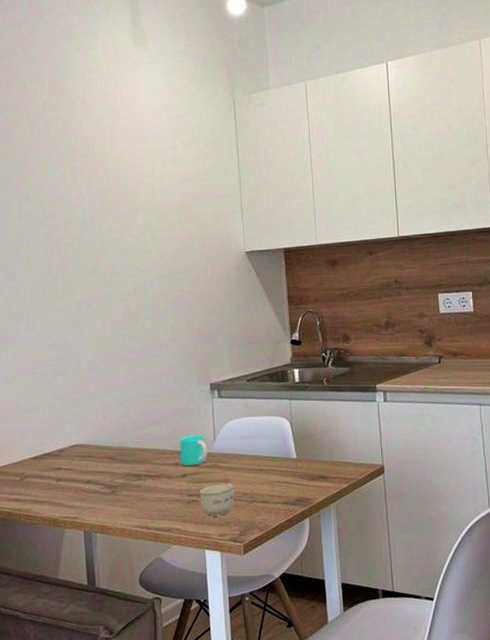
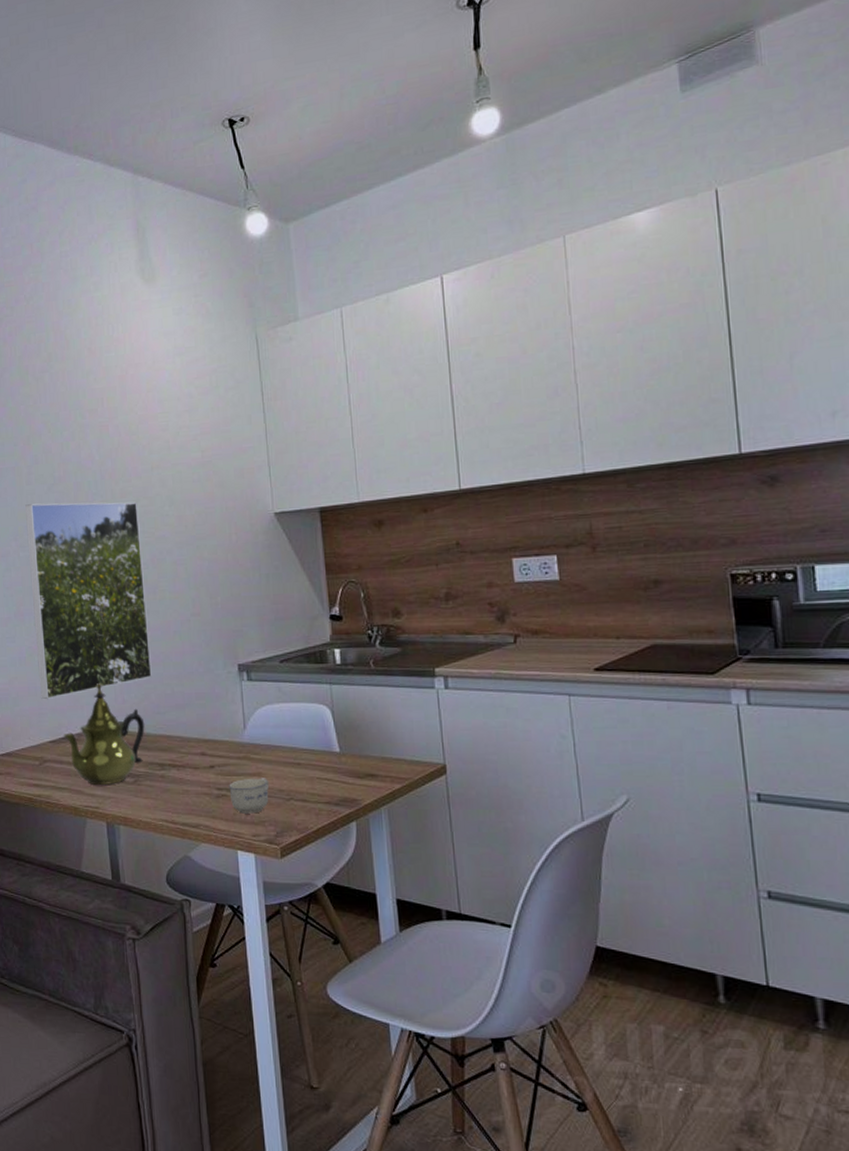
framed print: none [16,237,132,419] -> present [25,501,152,700]
teapot: none [44,403,124,497] -> present [62,683,145,785]
cup: present [180,435,207,466] -> none [206,722,237,757]

